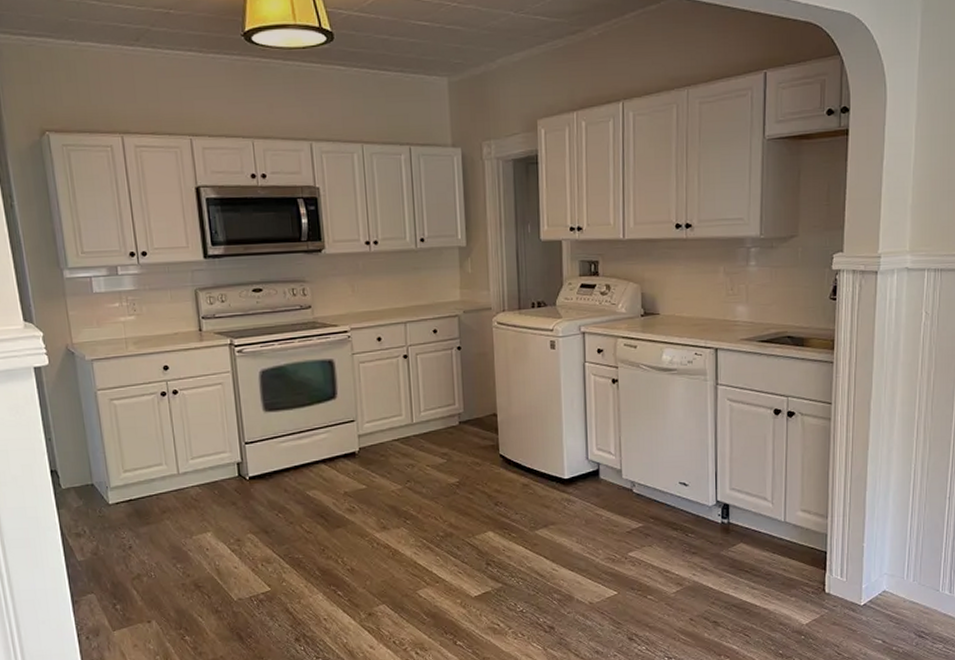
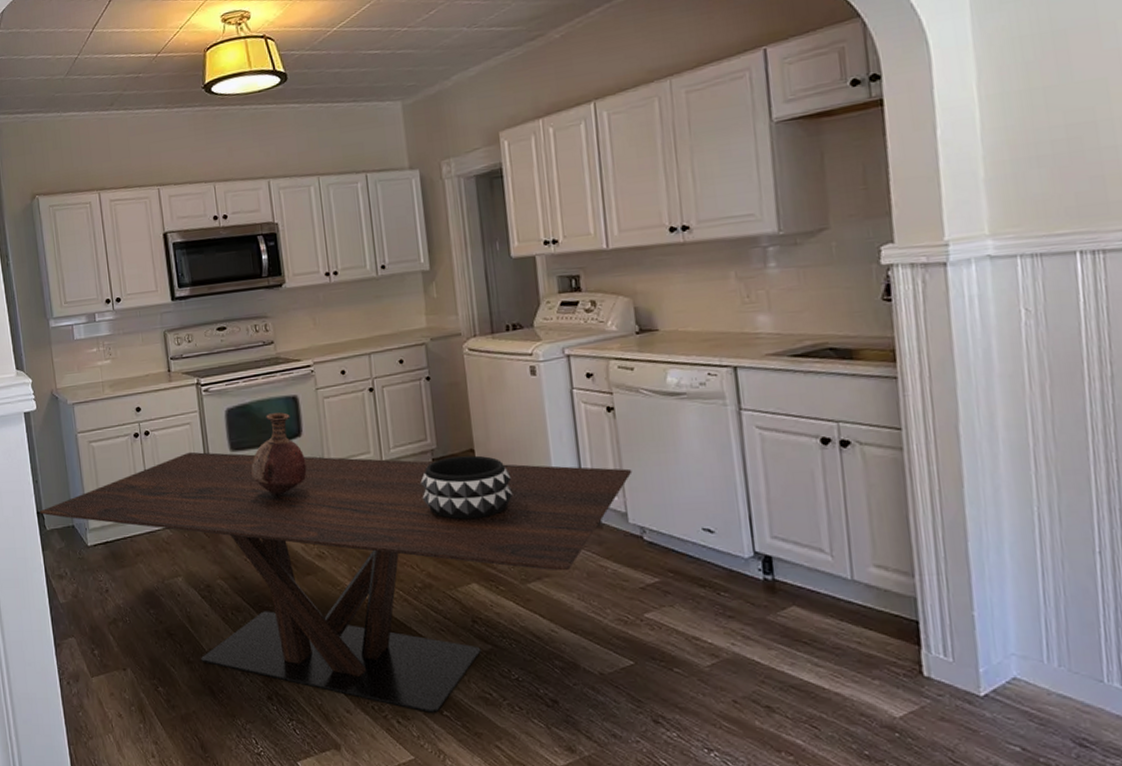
dining table: none [53,411,629,644] -> present [39,451,632,713]
vase: none [284,375,340,454] -> present [251,412,307,496]
decorative bowl: none [447,419,529,477] -> present [420,455,514,520]

